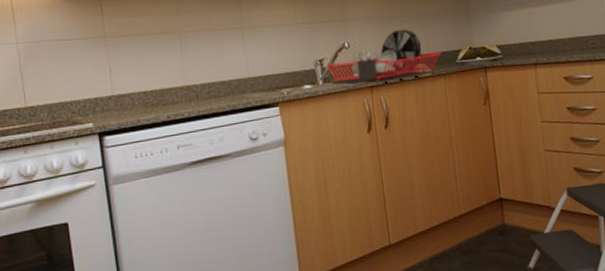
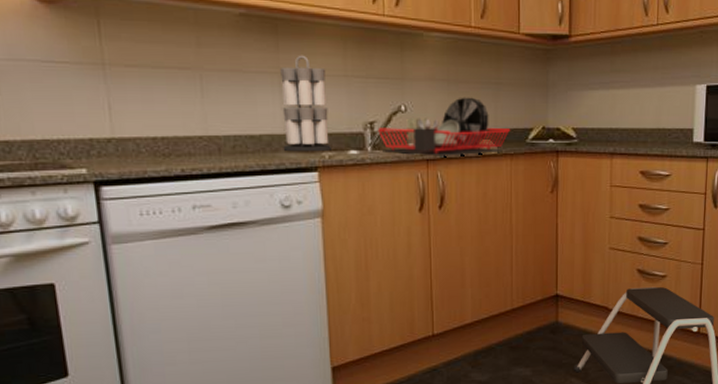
spice rack: none [243,11,290,93] -> present [280,55,333,152]

